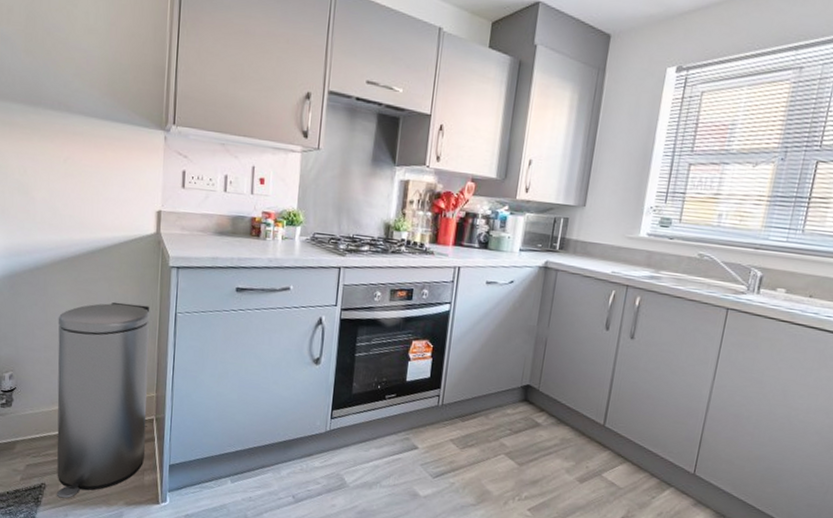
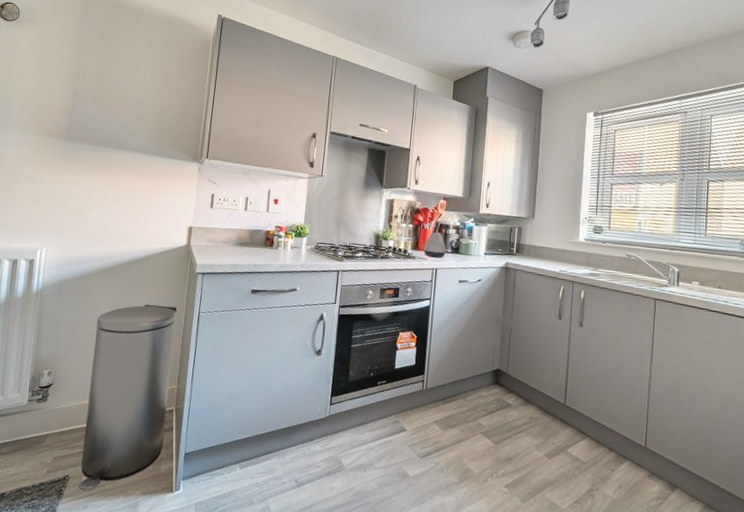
kettle: none [444,208,473,254] -> present [423,221,447,258]

